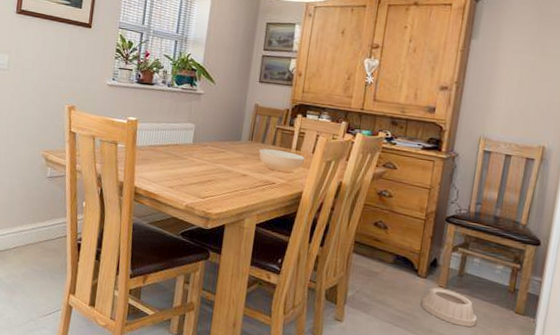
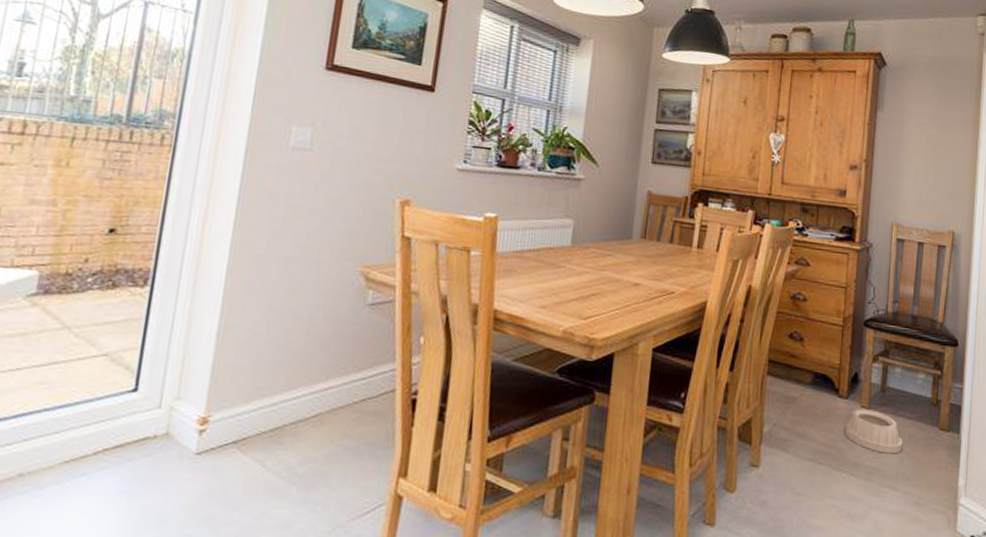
bowl: present [258,148,306,173] -> none [653,248,709,278]

